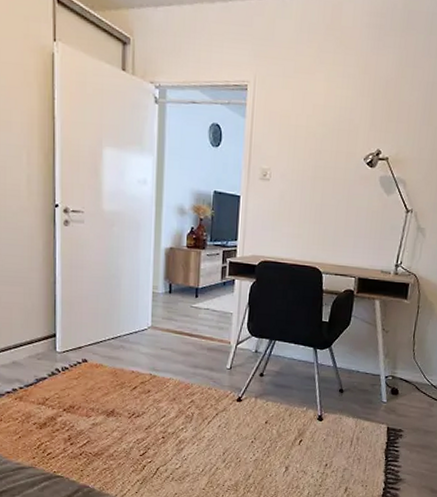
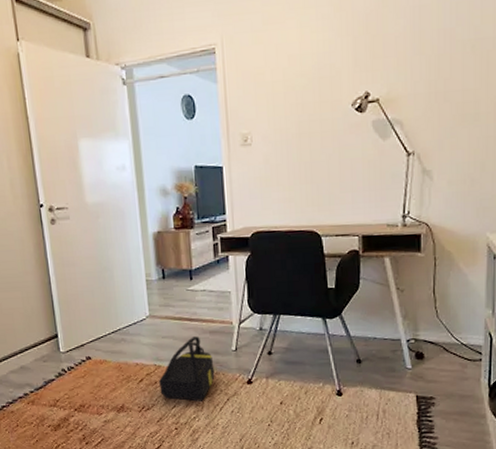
backpack: none [152,351,208,414] -> present [159,336,215,402]

